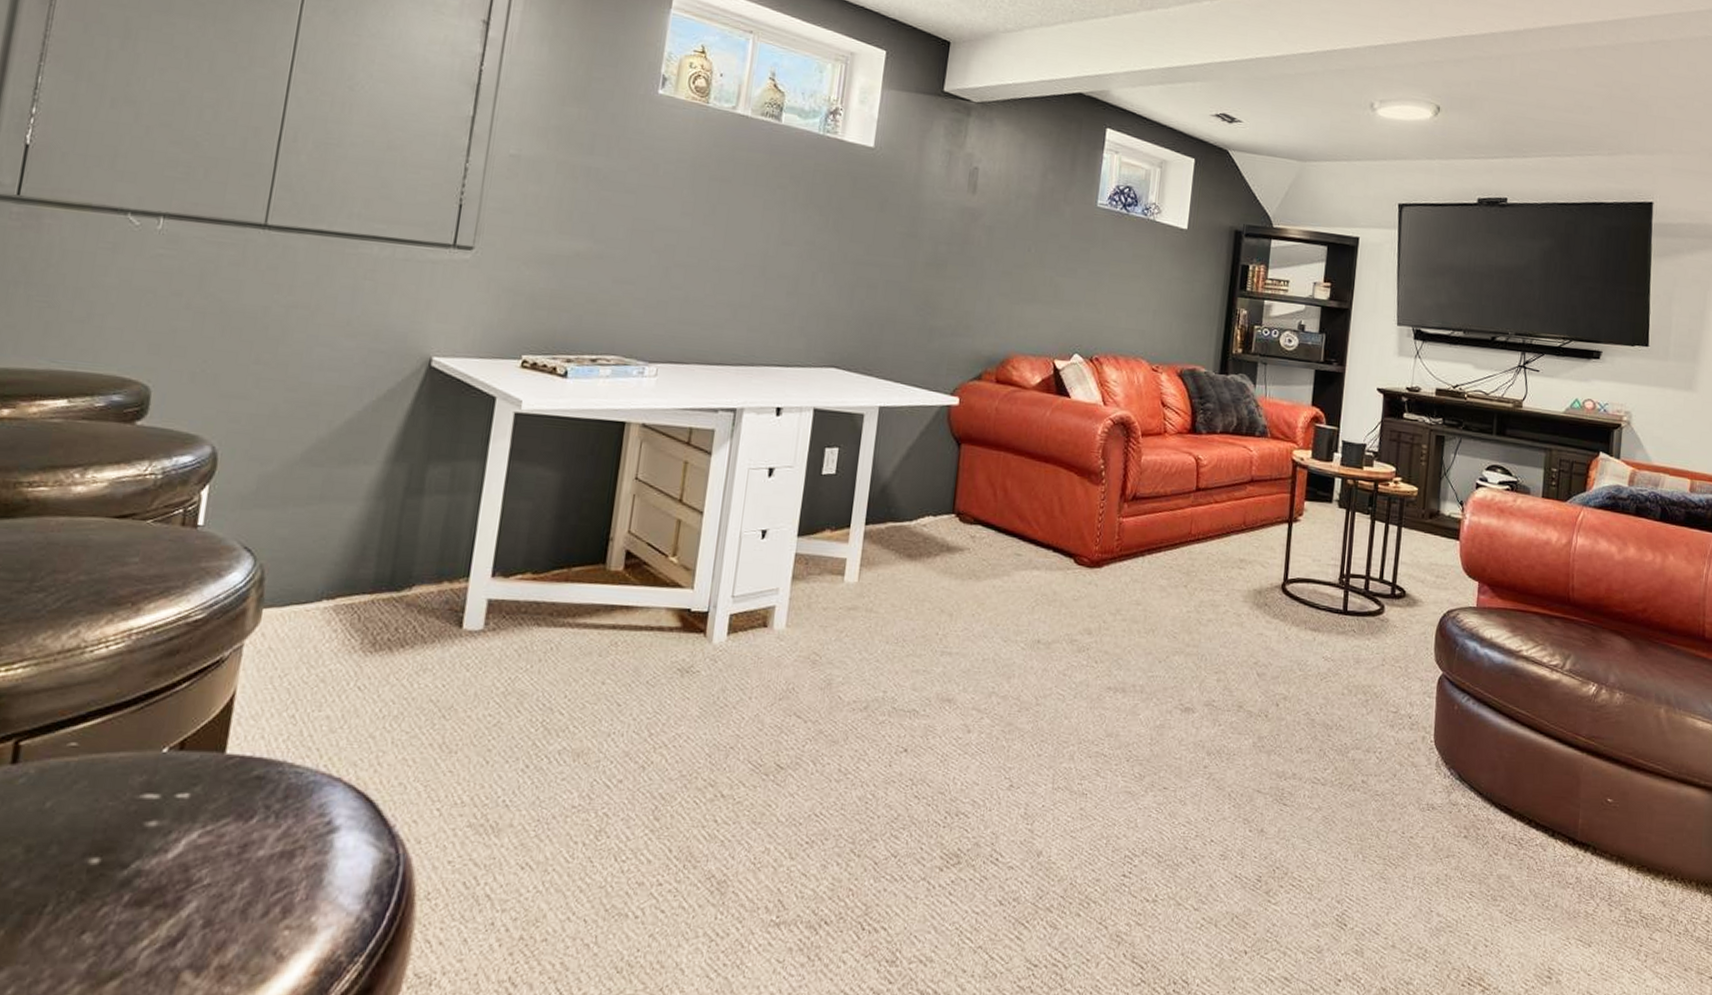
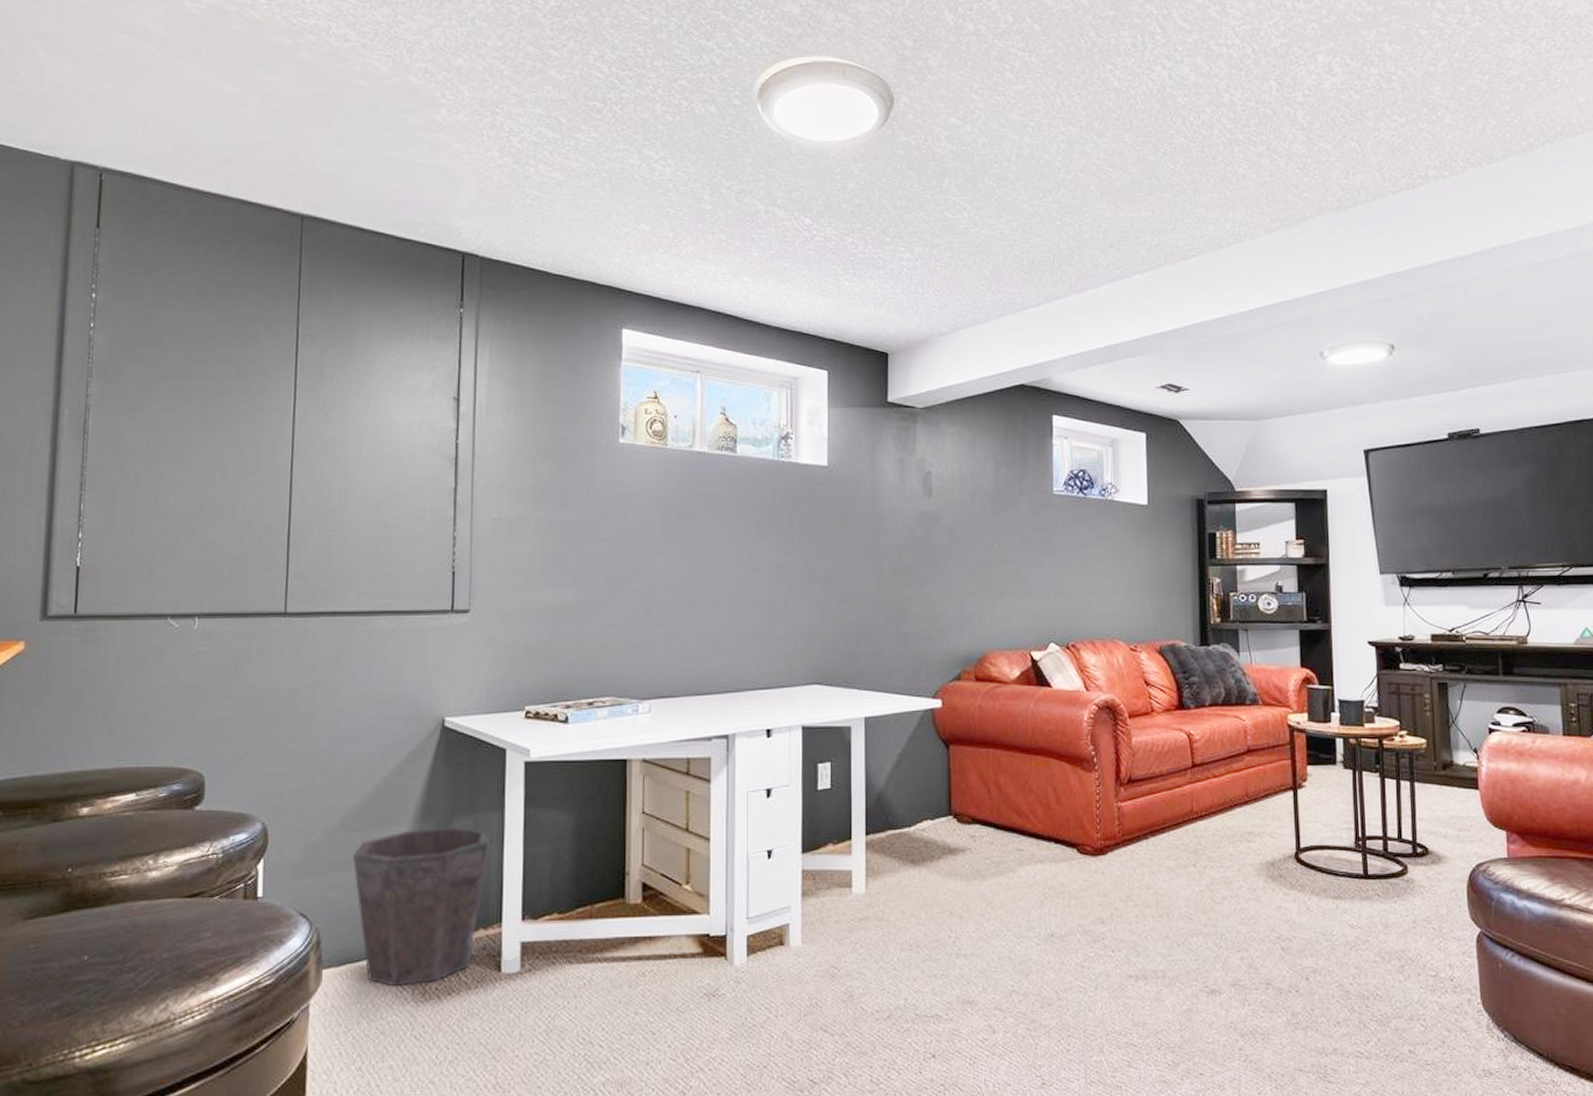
waste bin: none [311,470,469,634] -> present [353,826,491,987]

